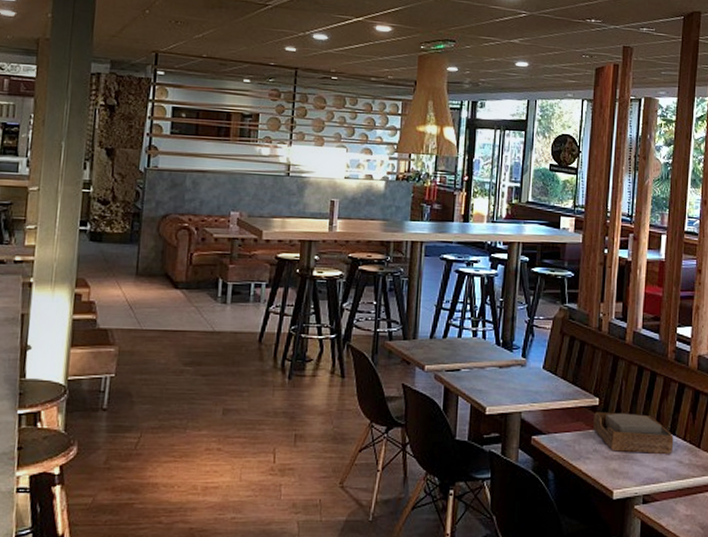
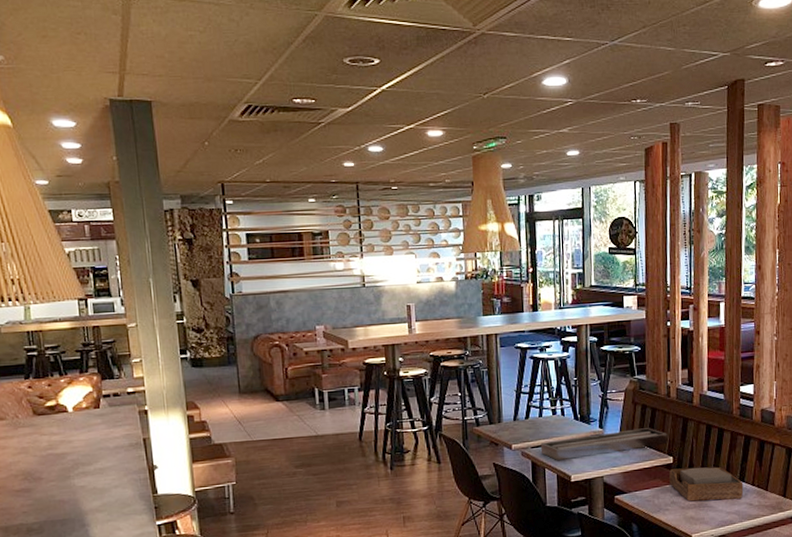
tray: none [455,362,595,390] -> present [540,428,668,461]

